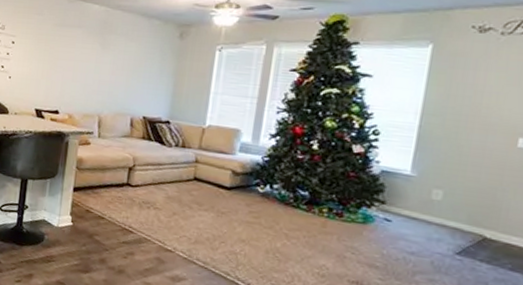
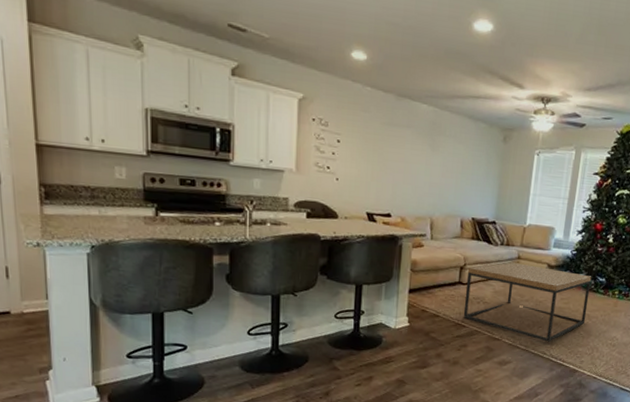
coffee table: none [130,166,290,262] -> present [463,262,592,342]

